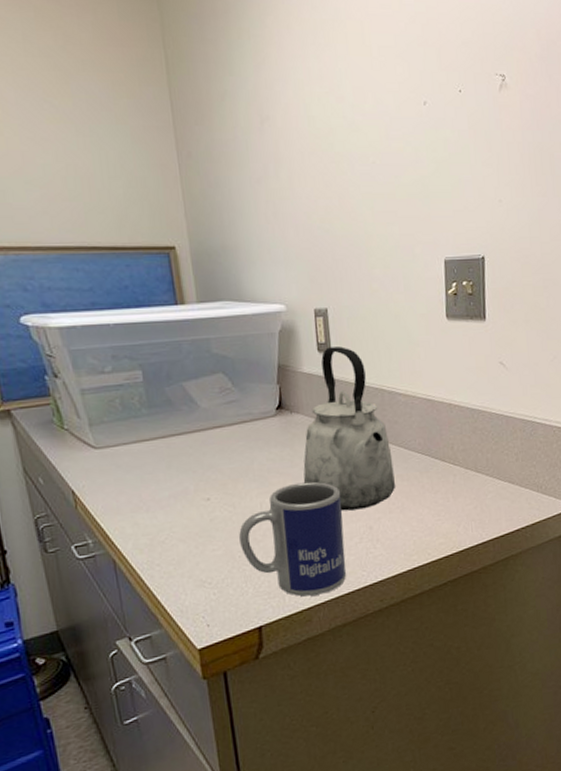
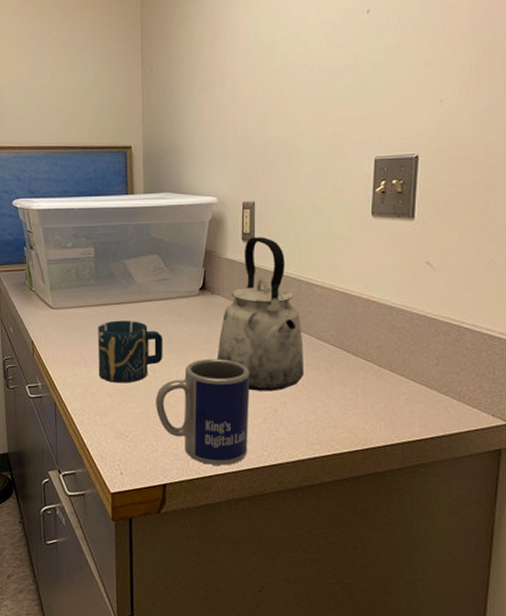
cup: none [158,451,243,526] -> present [98,320,163,383]

